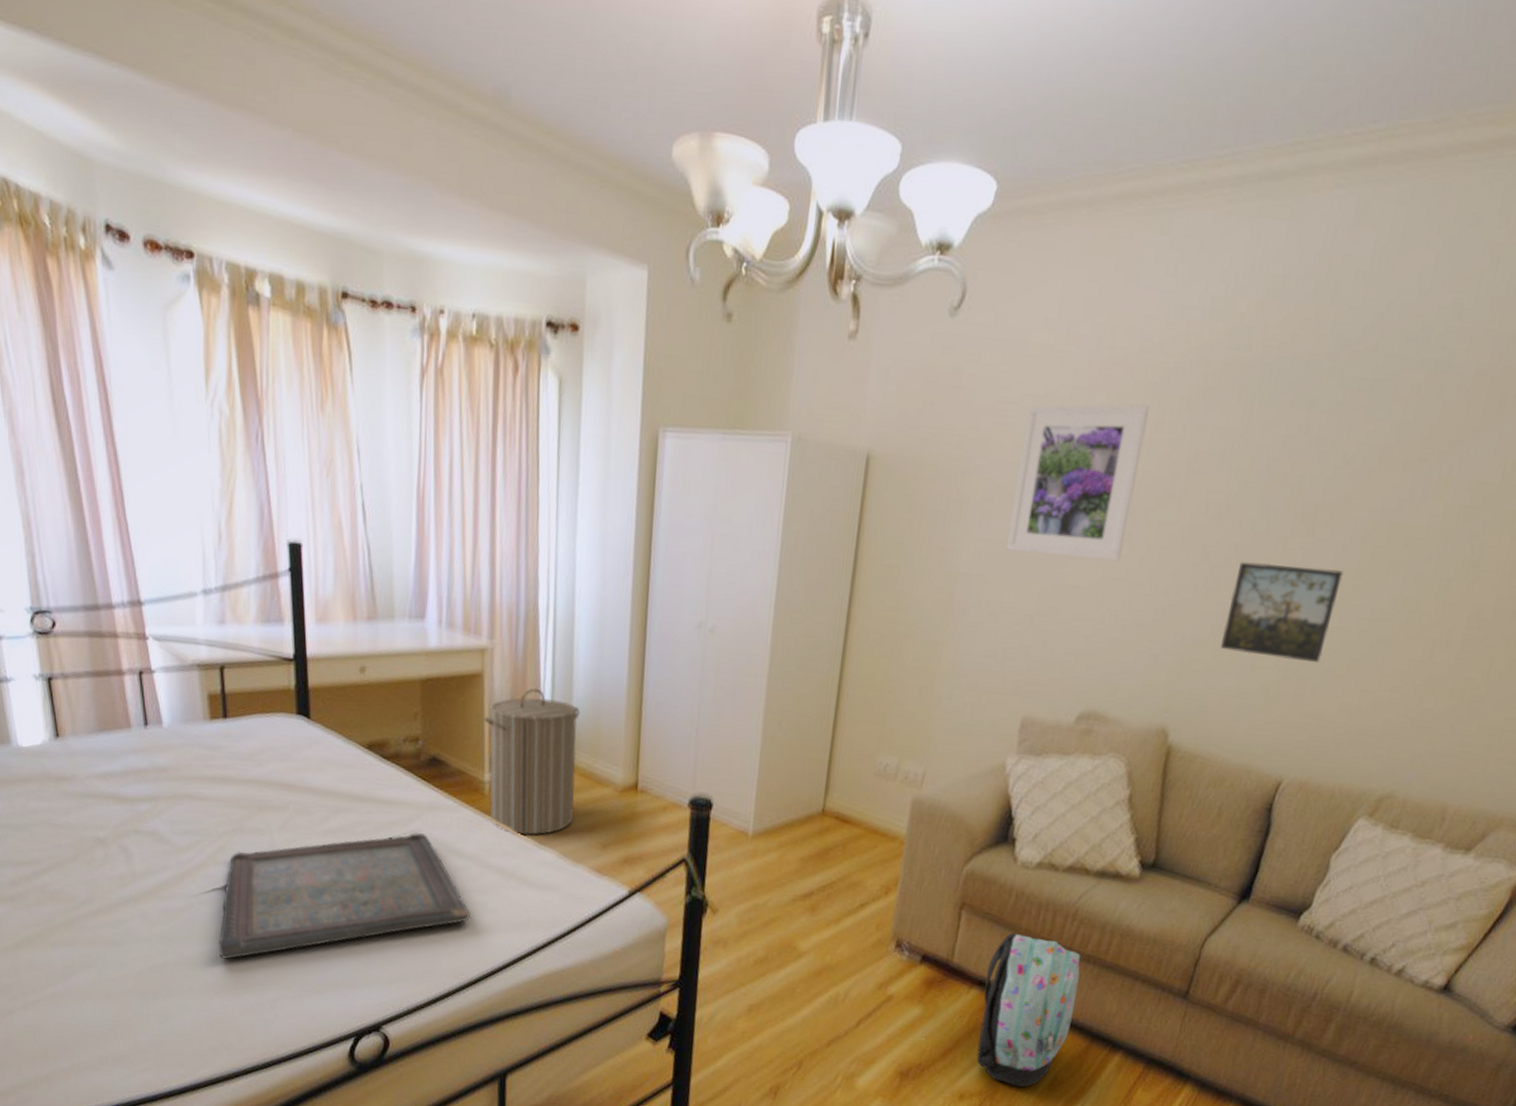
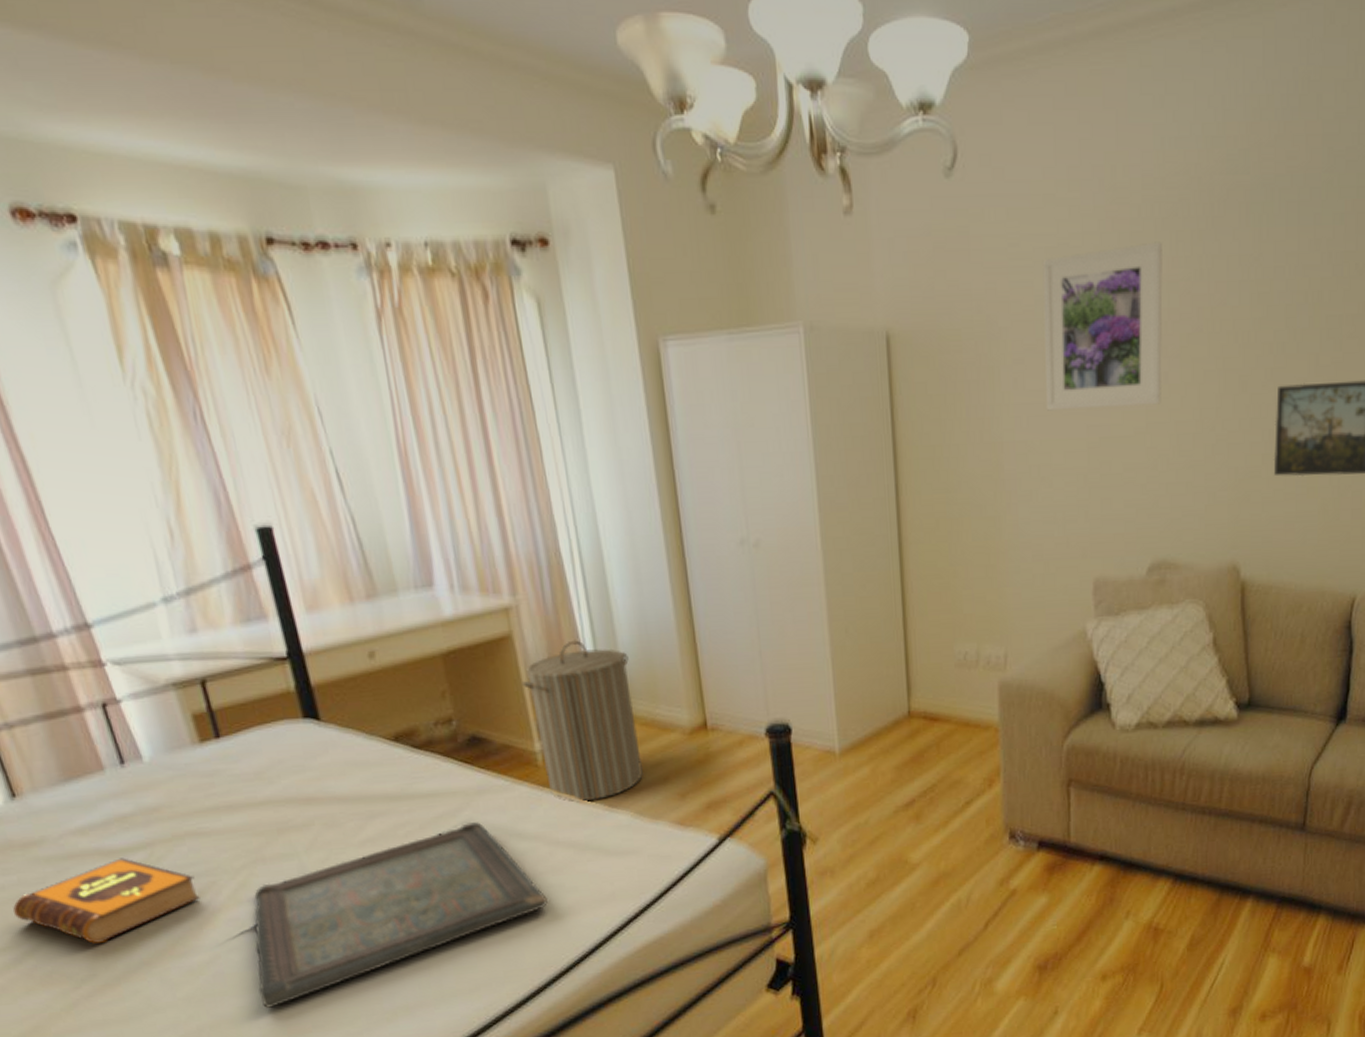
hardback book: none [39,805,186,874] -> present [12,858,200,944]
backpack: present [976,932,1081,1087] -> none [1106,799,1198,955]

